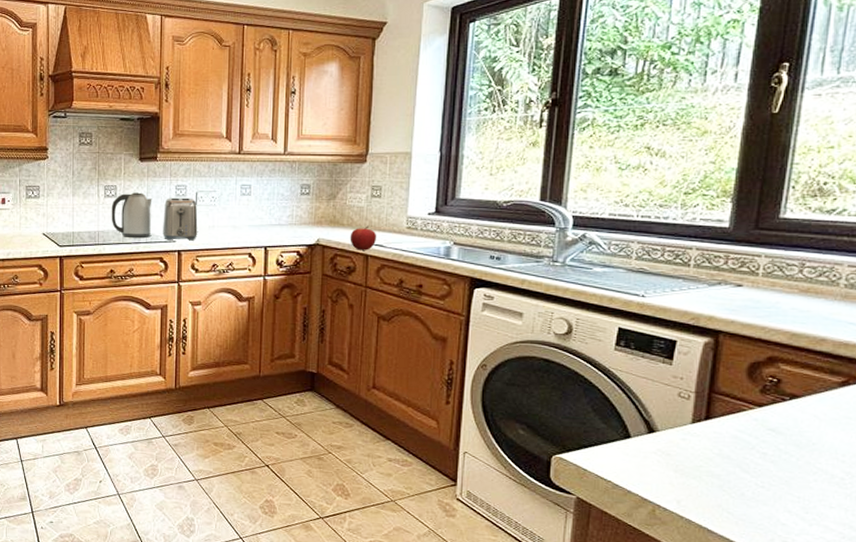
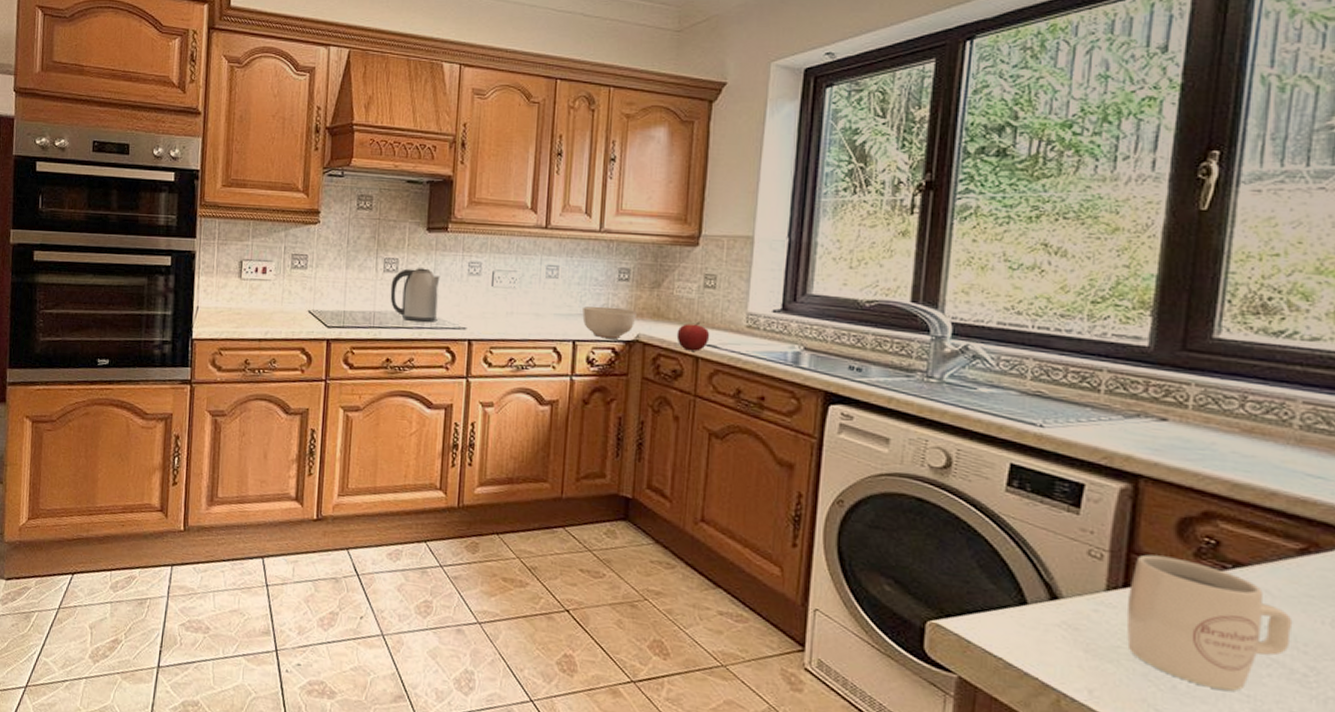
toaster: present [162,197,198,241] -> none [450,276,494,329]
bowl: none [272,217,317,243] -> present [582,306,637,338]
mug: none [707,393,835,494] -> present [1126,554,1293,691]

